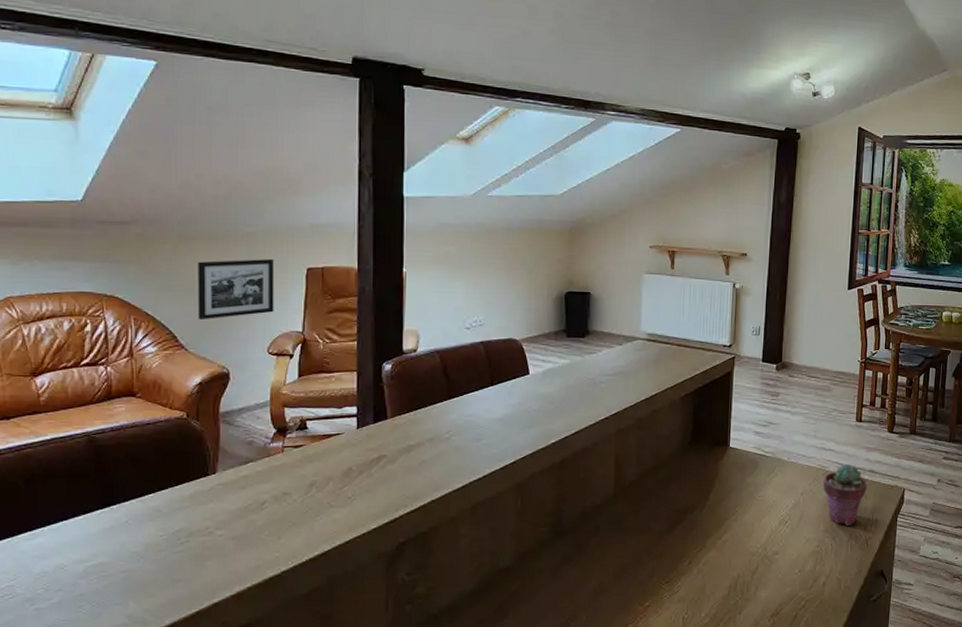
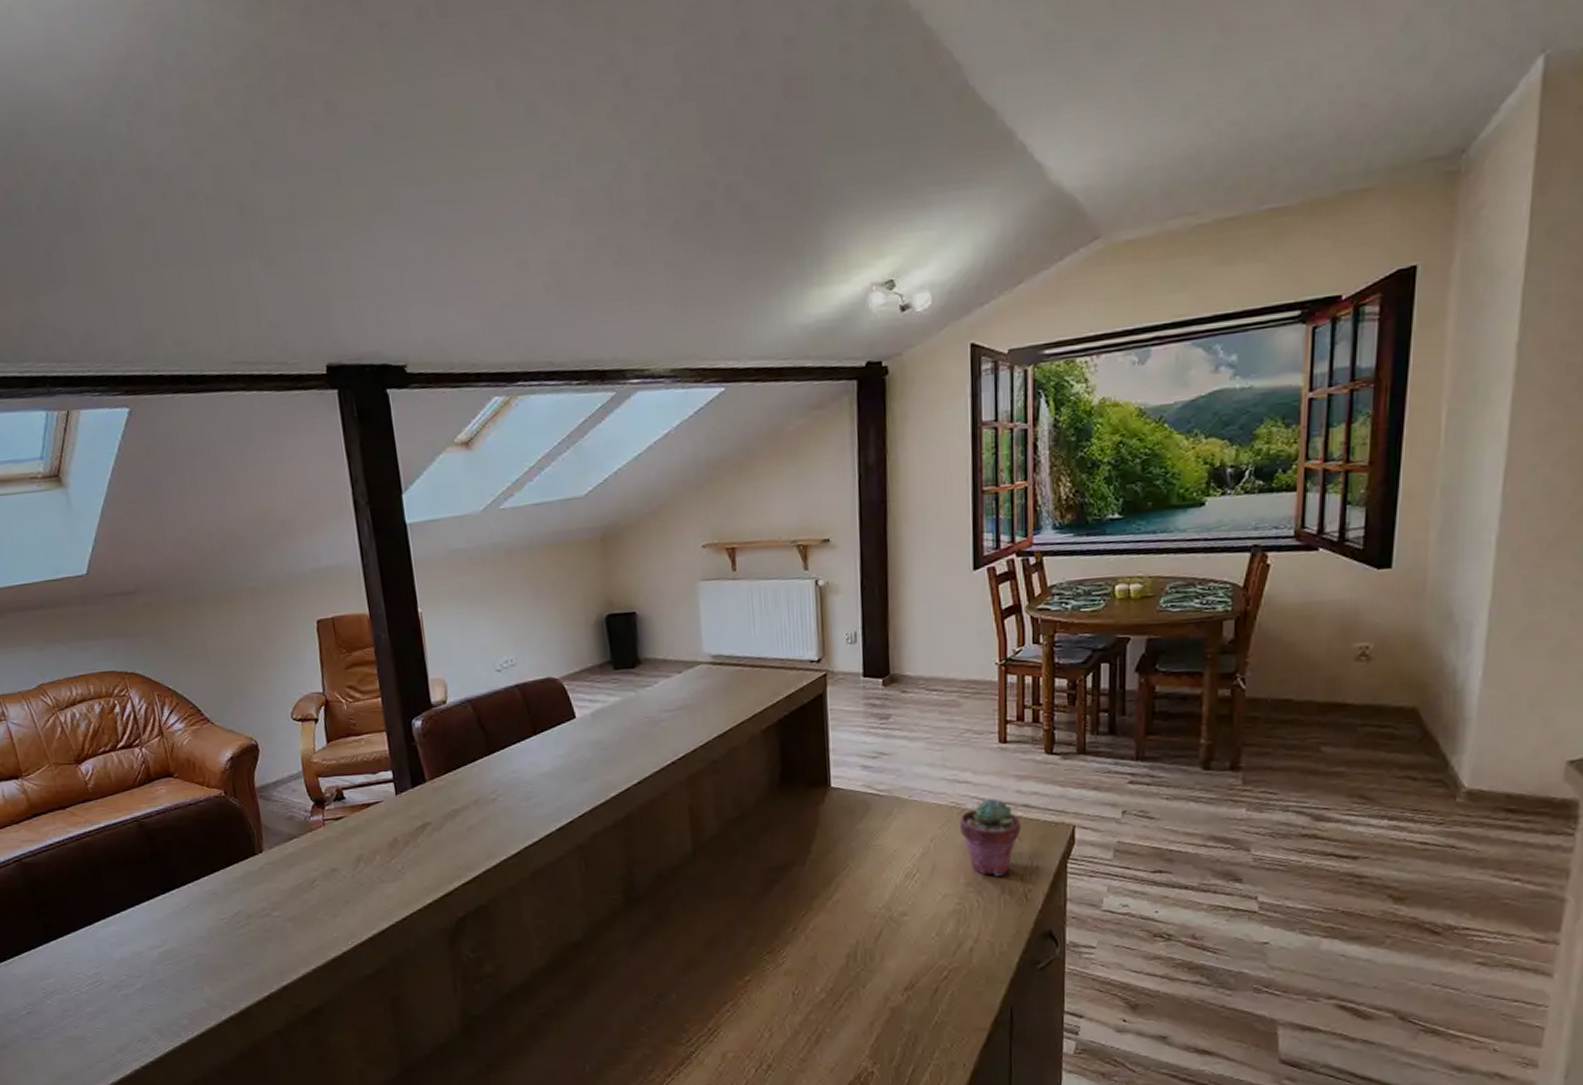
picture frame: present [198,259,275,321] -> none [207,615,291,690]

